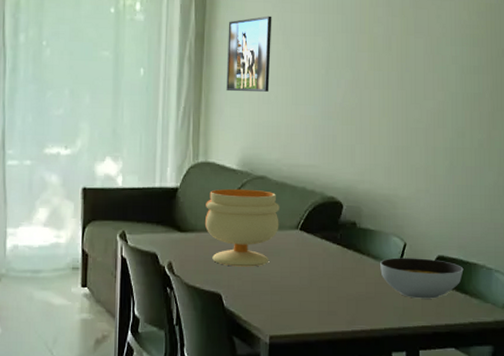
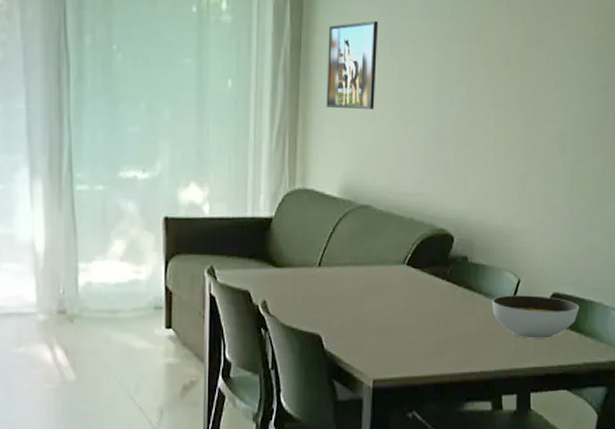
footed bowl: present [204,188,279,267] -> none [302,219,385,306]

